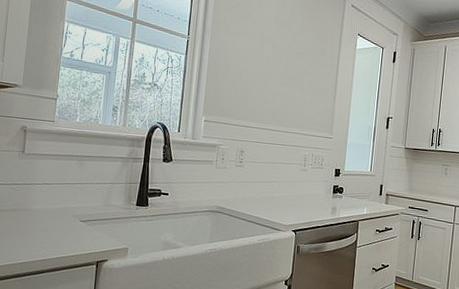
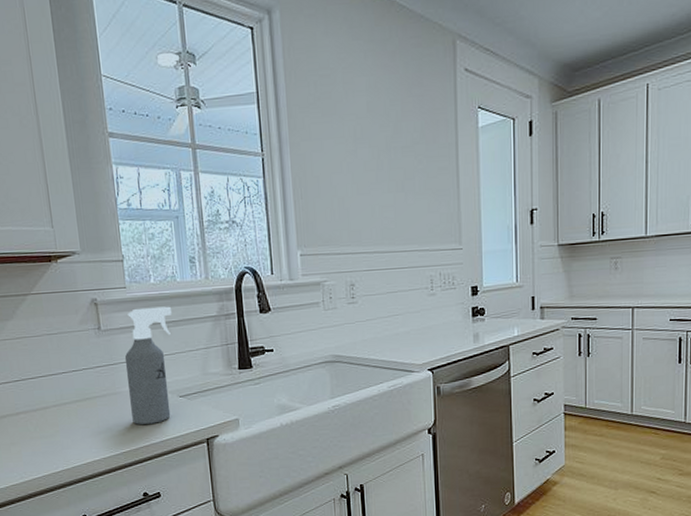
spray bottle: none [35,140,89,242] -> present [124,306,171,425]

